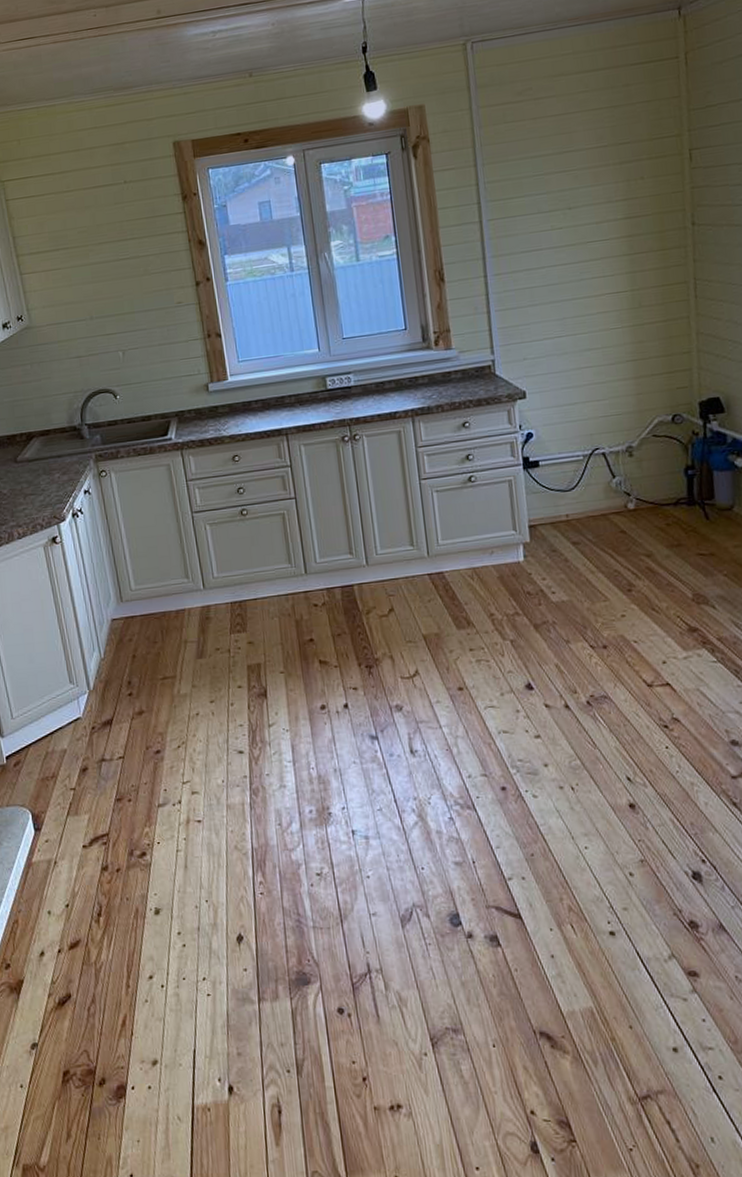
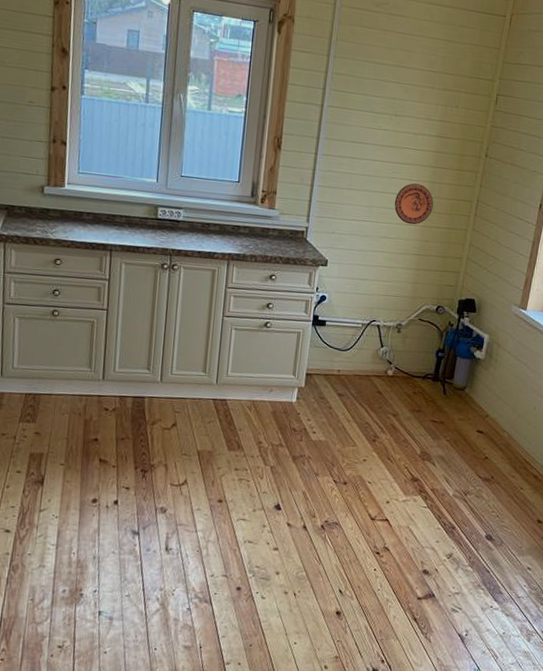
decorative plate: none [590,278,640,328] -> present [394,183,434,225]

